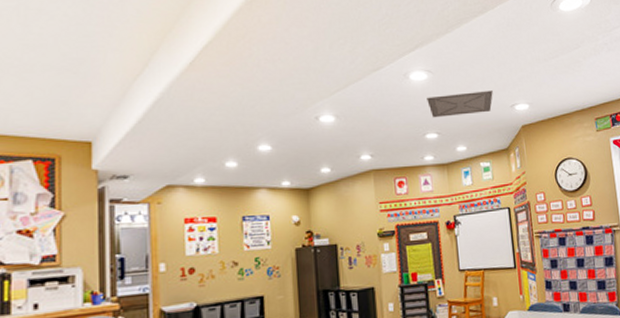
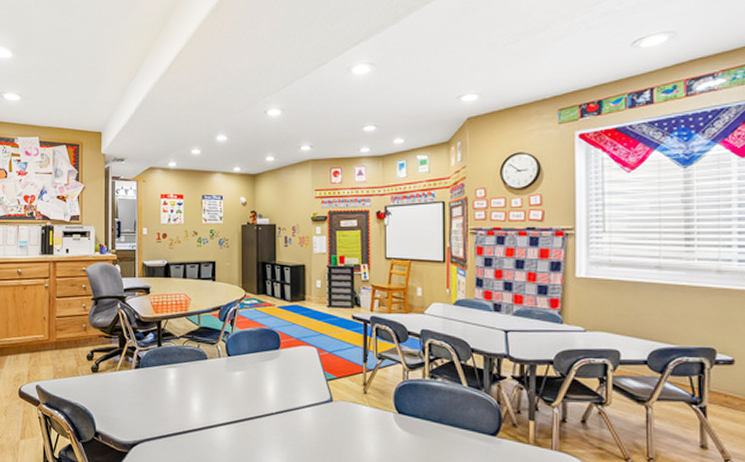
ceiling vent: present [427,90,493,118] -> none [368,81,438,111]

